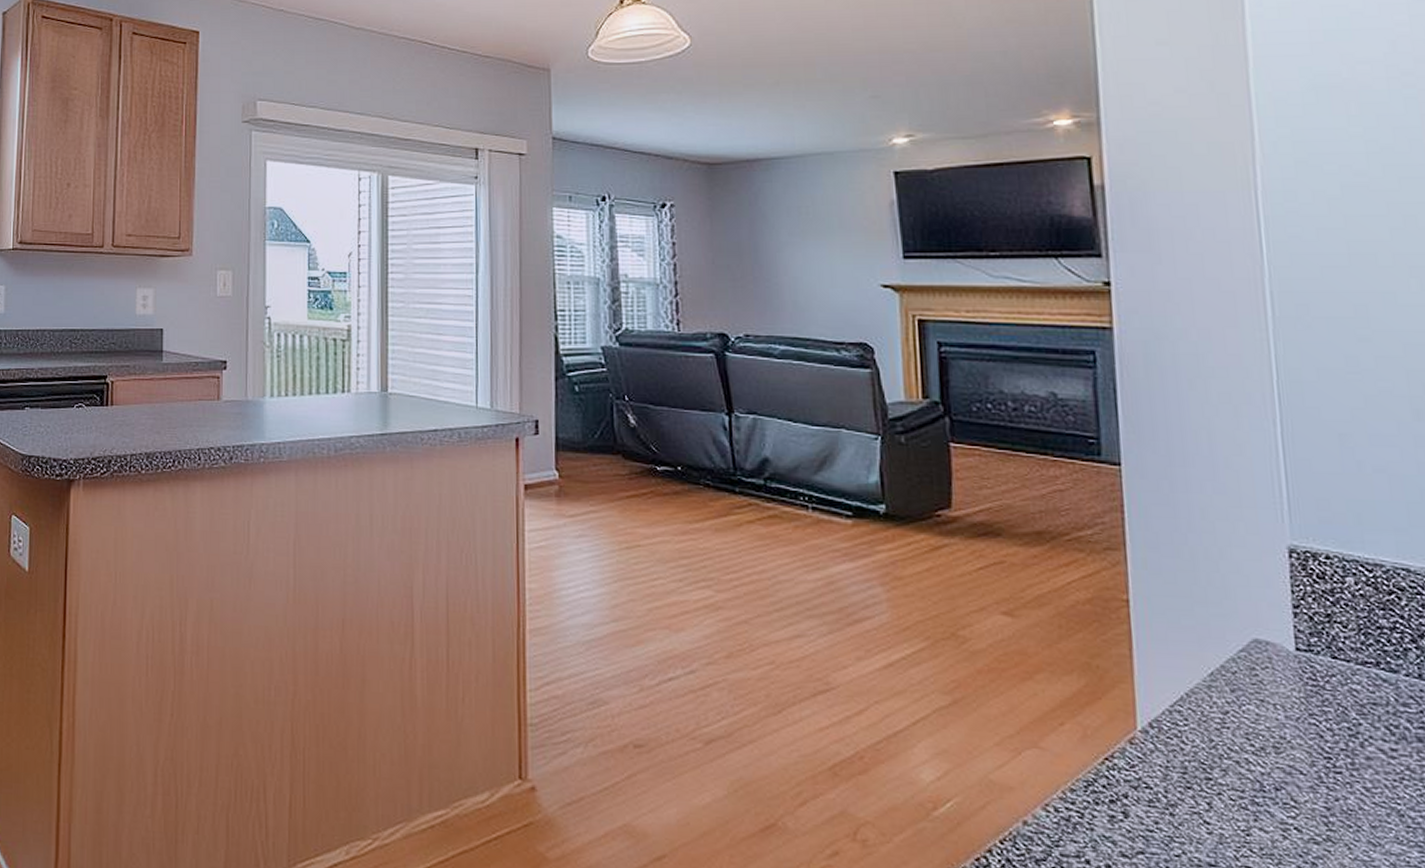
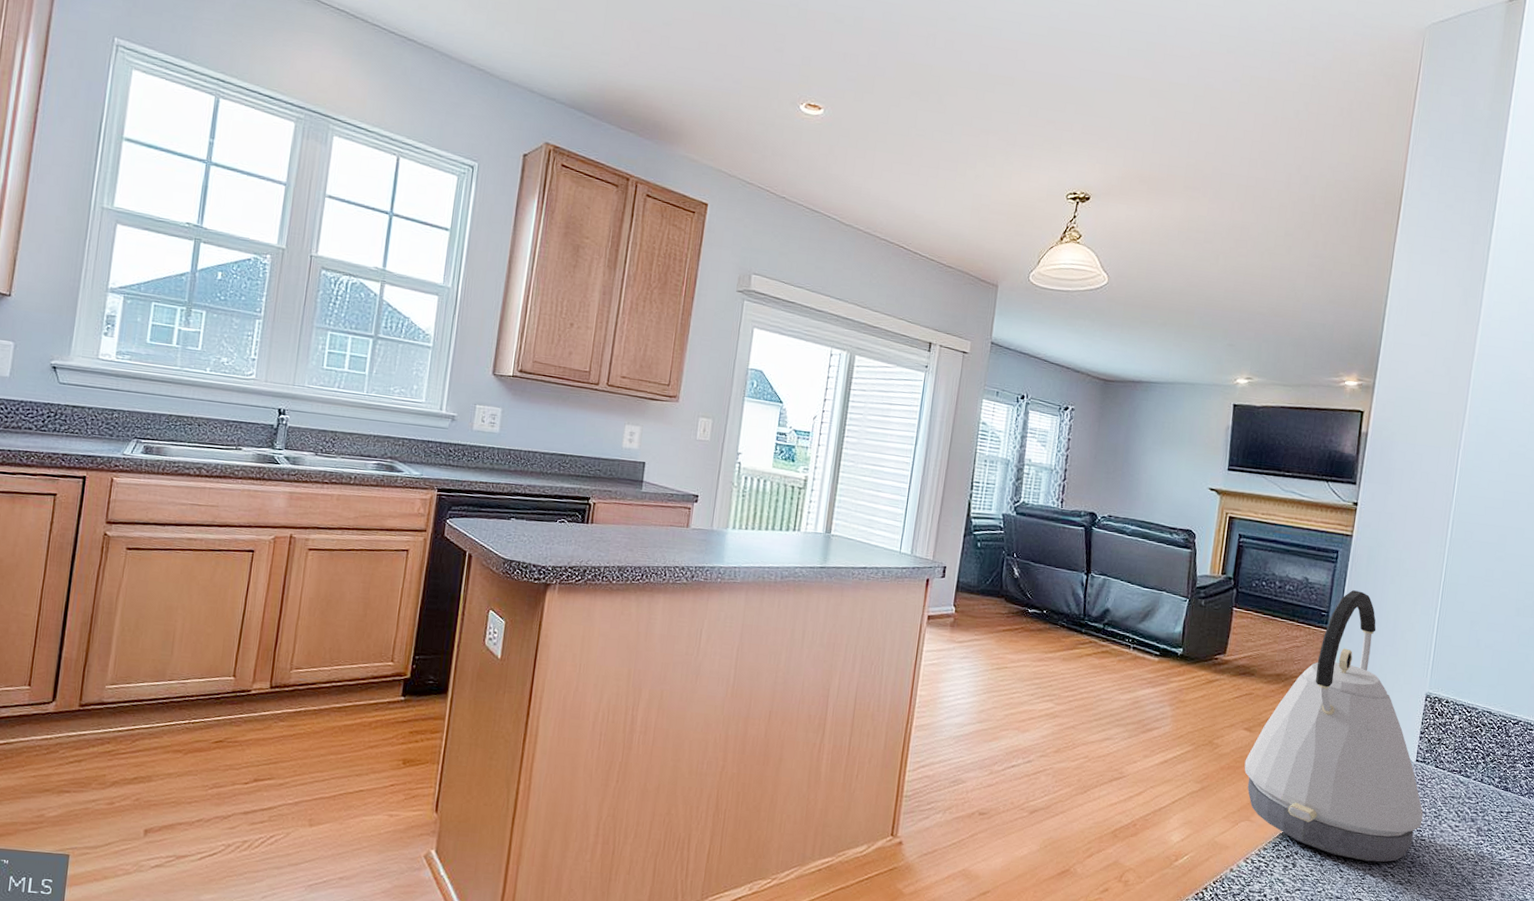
kettle: none [1012,404,1331,809] -> present [1244,590,1423,862]

